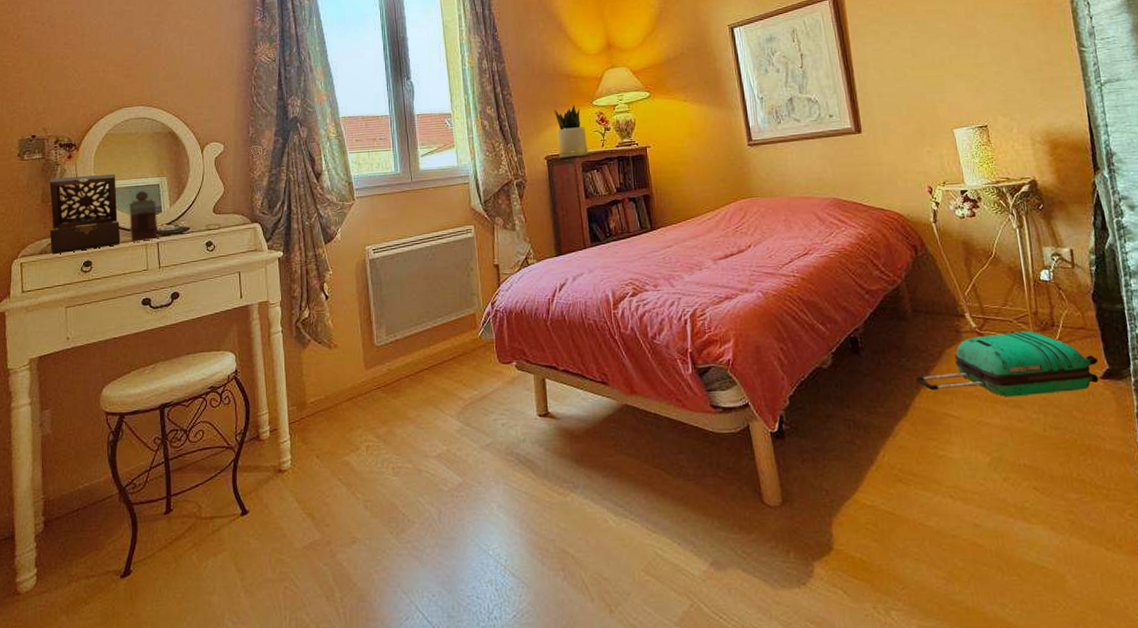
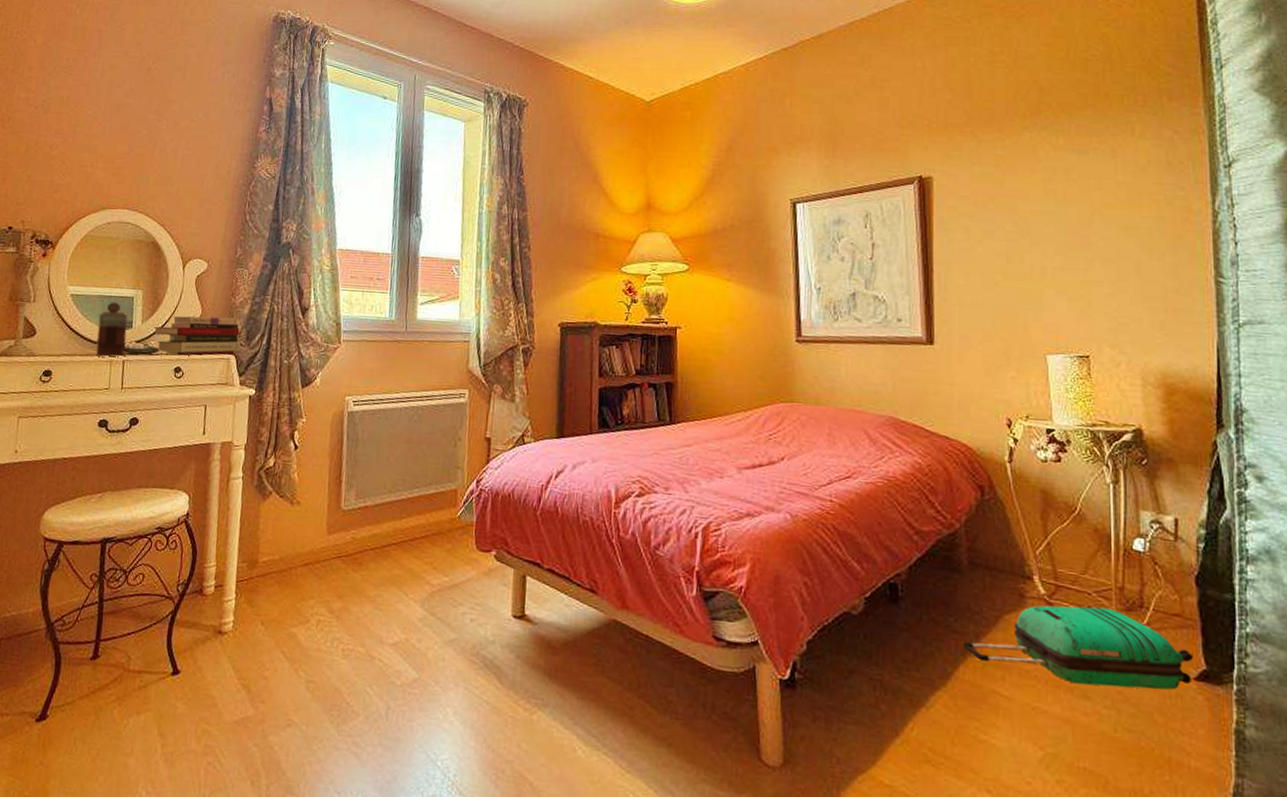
jewelry box: present [49,173,121,255] -> none [11,275,90,359]
books: none [182,190,264,232] -> present [153,316,241,356]
planter: present [554,105,591,160] -> none [572,269,612,331]

